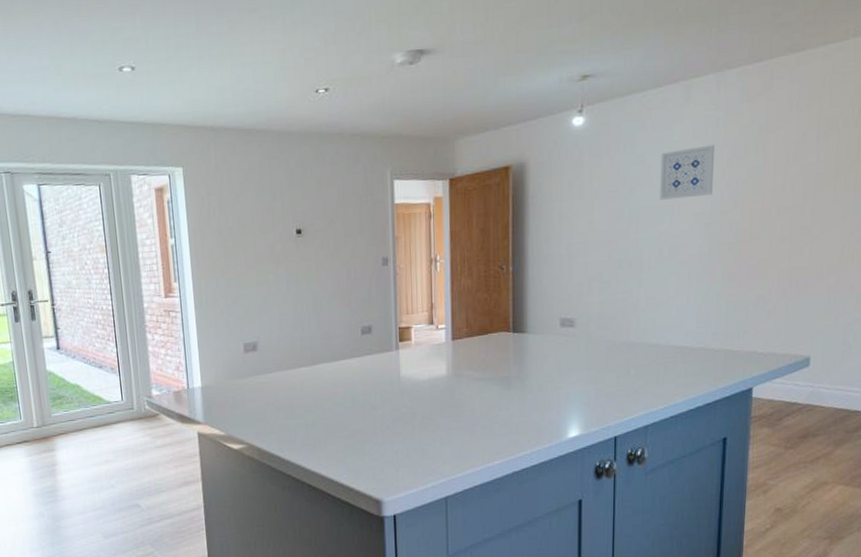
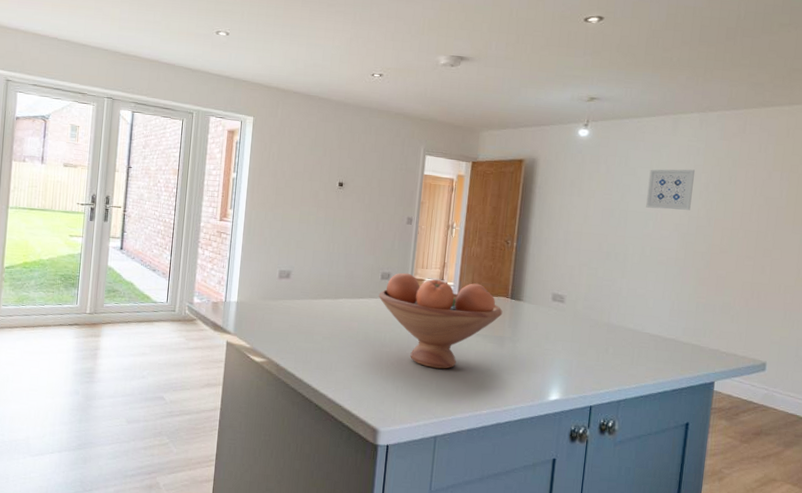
fruit bowl: none [361,321,505,424] -> present [378,272,503,369]

